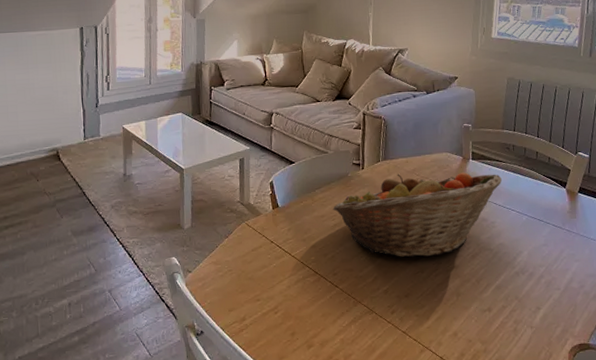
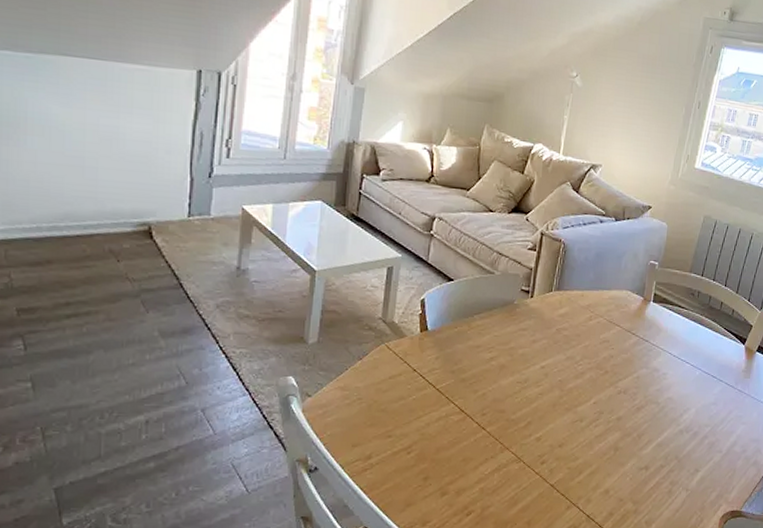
fruit basket: present [333,172,502,258] -> none [491,308,681,405]

